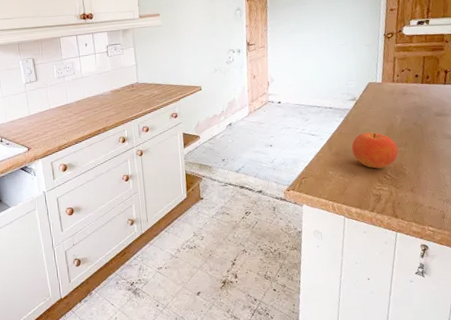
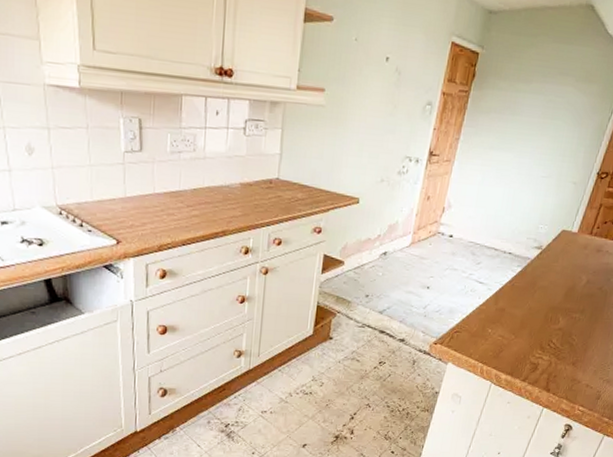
fruit: present [351,132,399,169] -> none [520,290,573,334]

